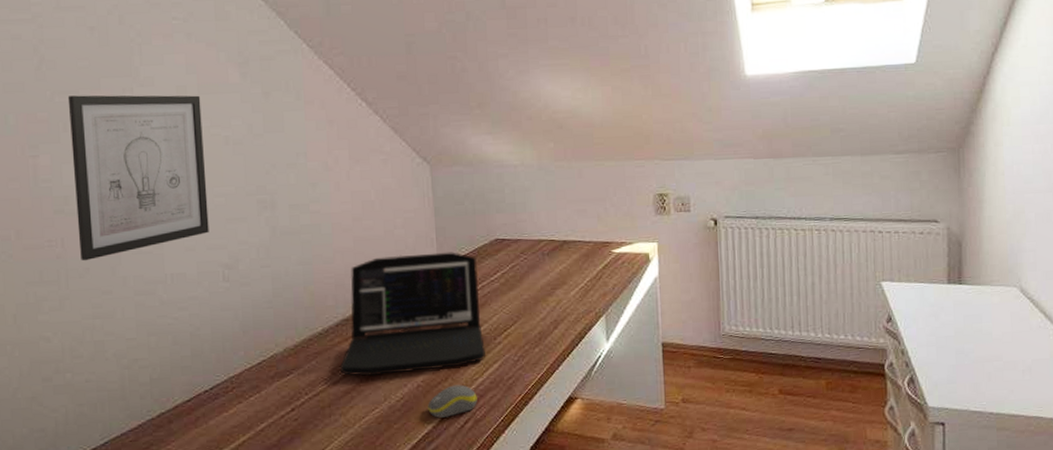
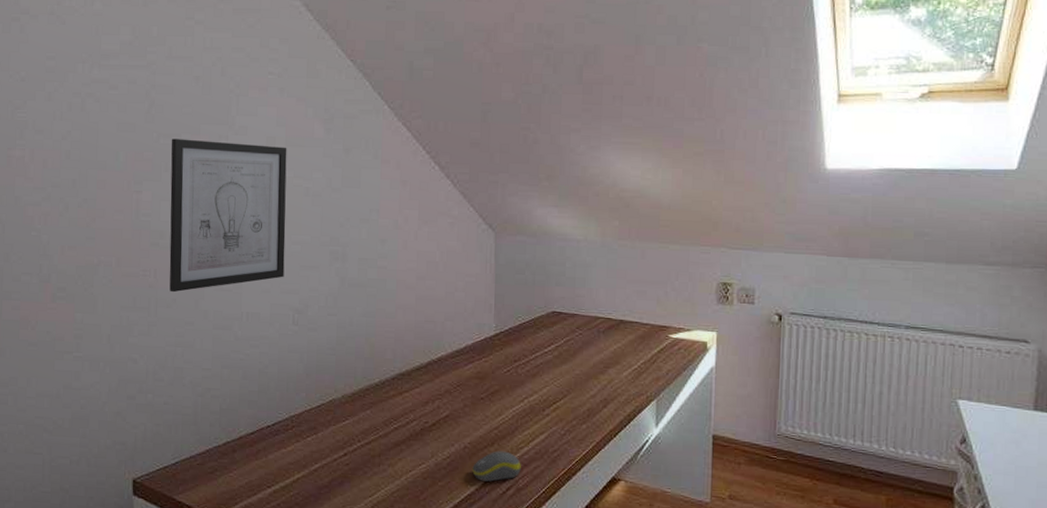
laptop: present [340,252,485,376] -> none [393,317,533,434]

